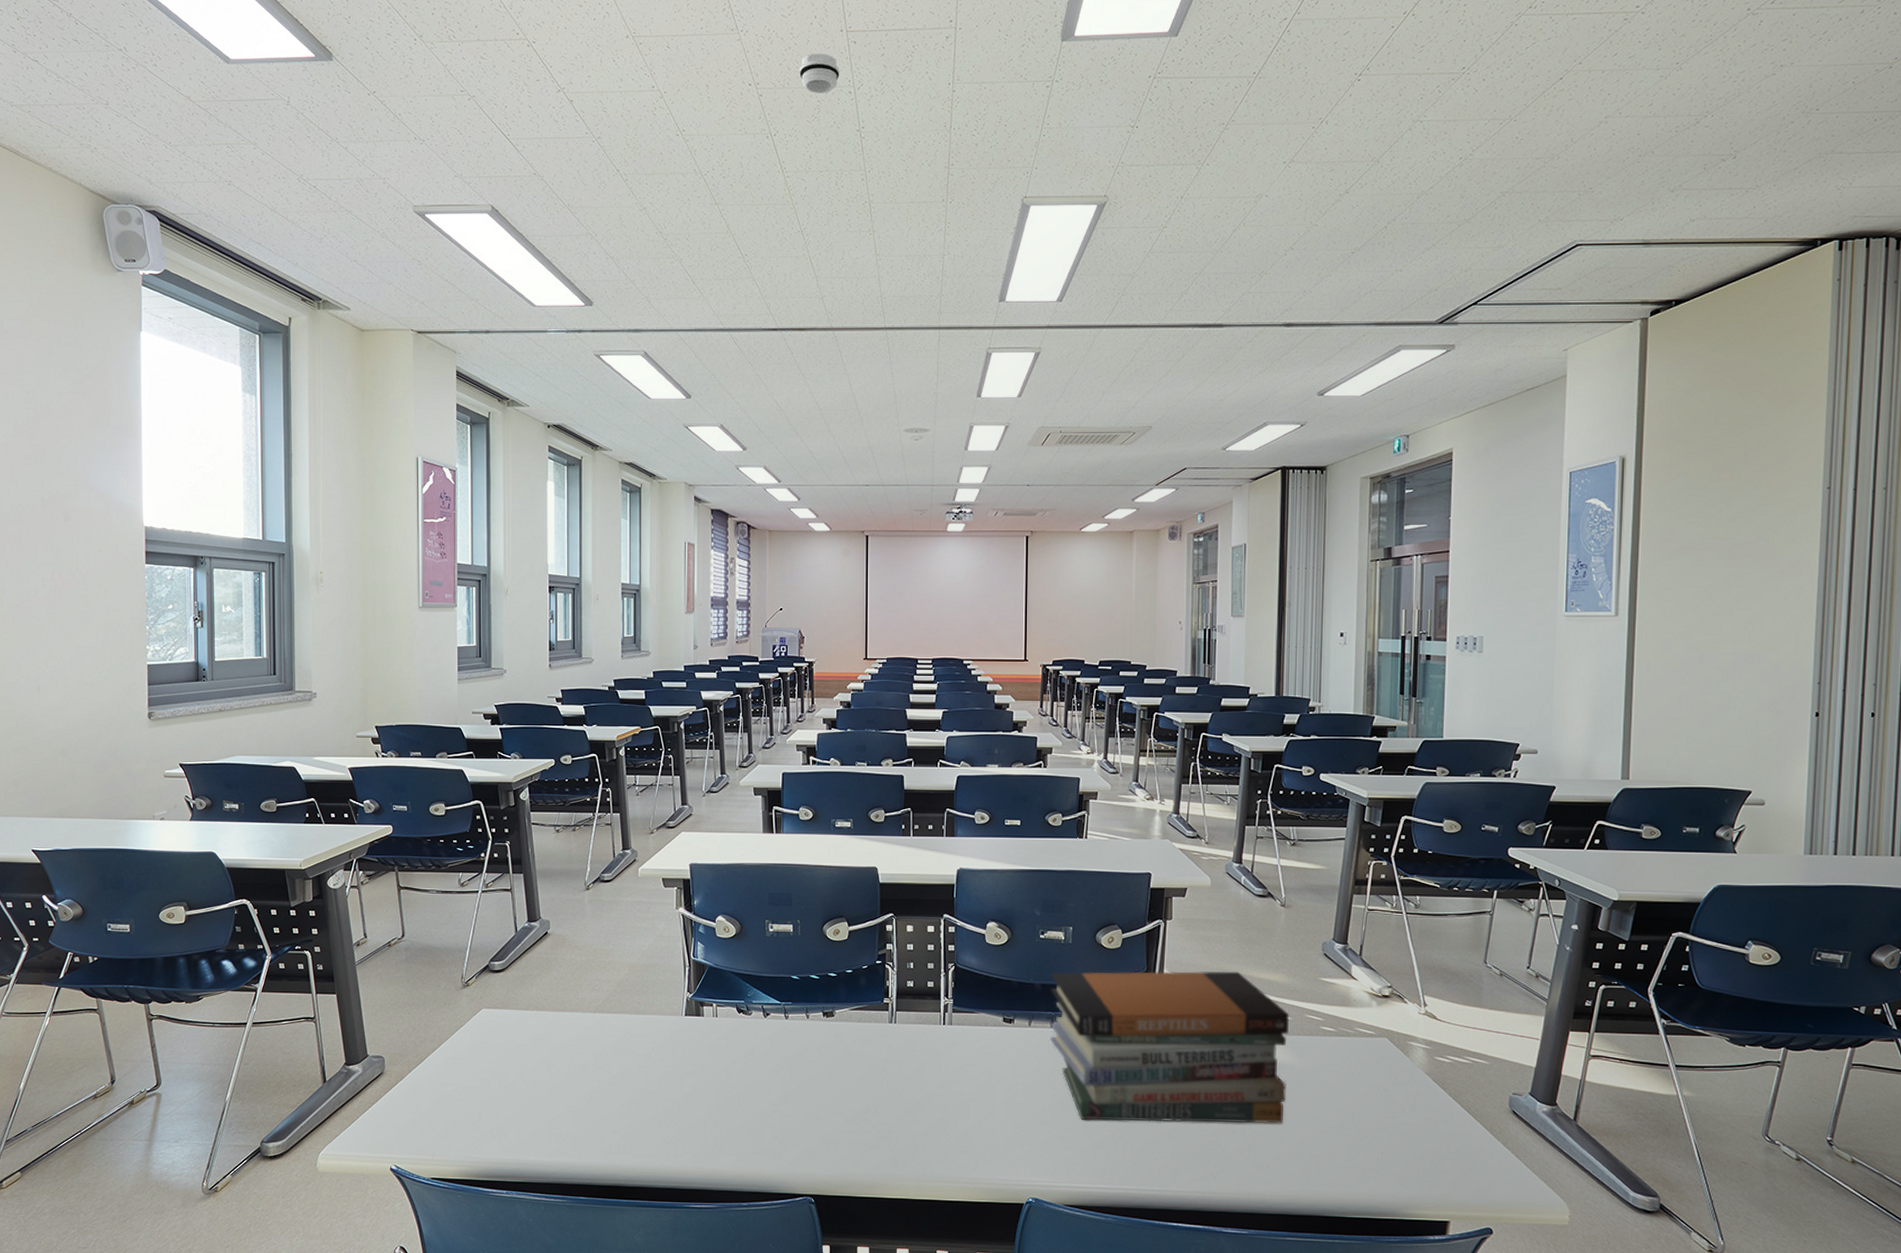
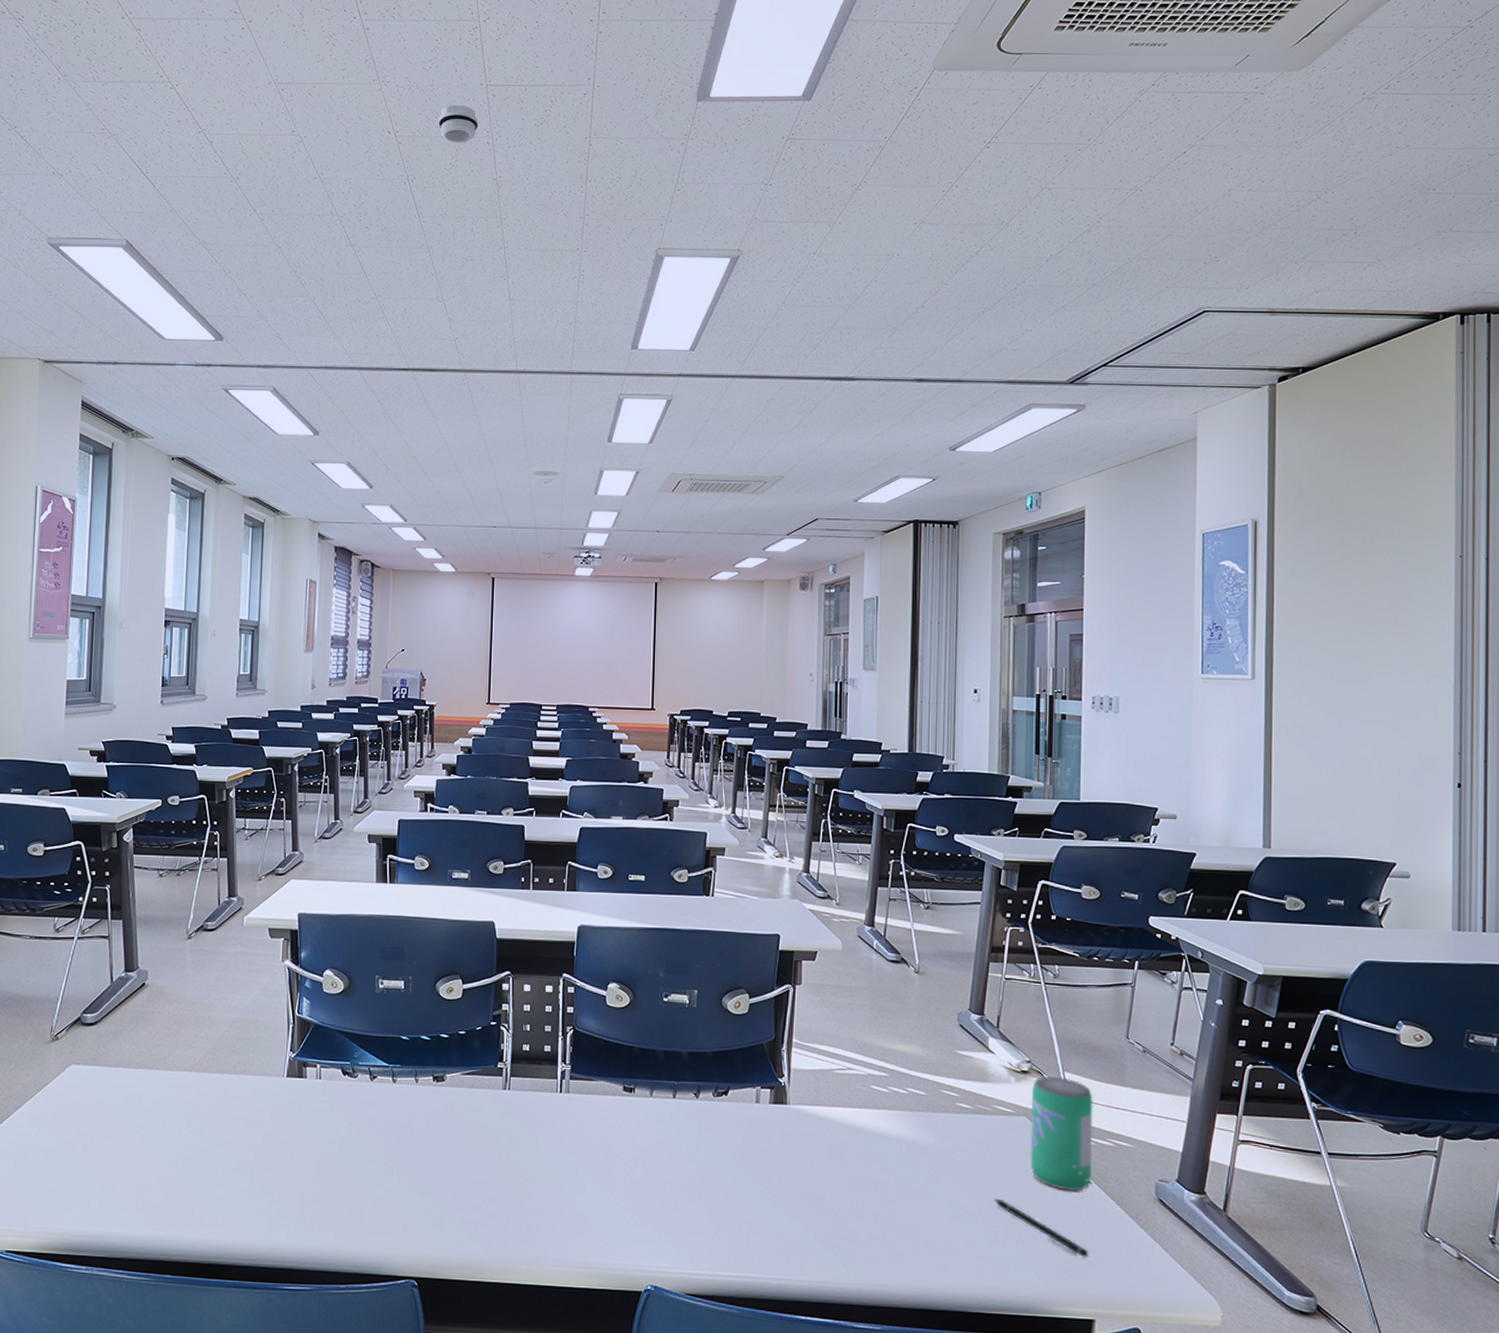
book stack: present [1049,971,1289,1124] -> none [672,1038,923,1208]
pen: none [1356,1113,1445,1166] -> present [995,1198,1089,1258]
beverage can: none [1390,999,1451,1105] -> present [1030,1075,1093,1191]

